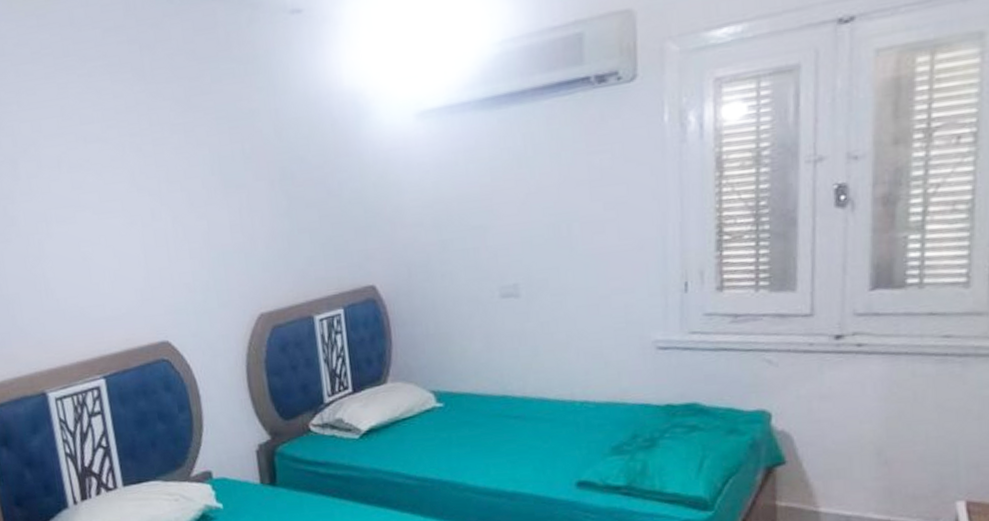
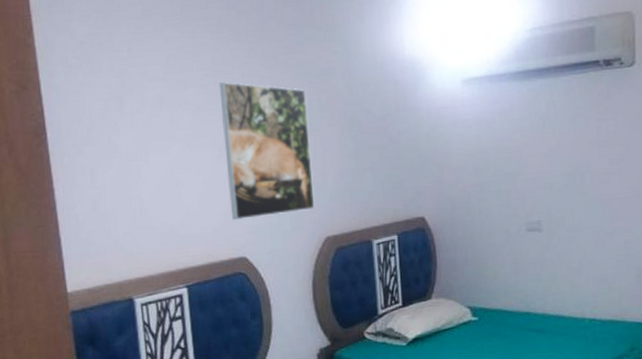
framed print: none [124,133,245,298] -> present [219,82,315,220]

